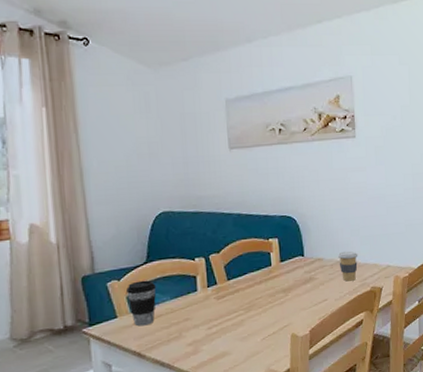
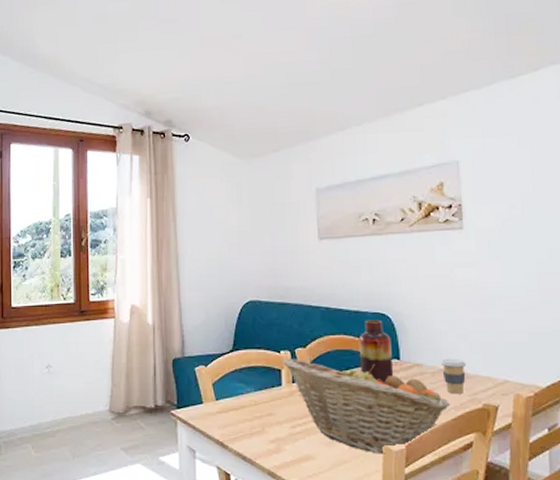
coffee cup: present [126,280,157,327] -> none [213,368,241,415]
fruit basket: none [198,261,346,342] -> present [283,358,451,454]
vase: none [267,222,299,279] -> present [358,319,394,383]

